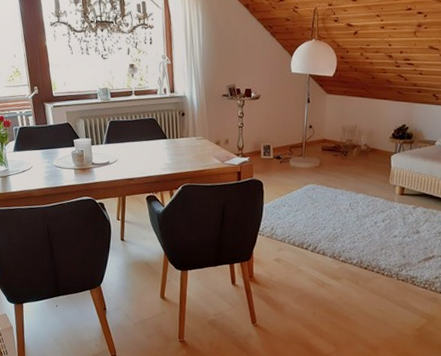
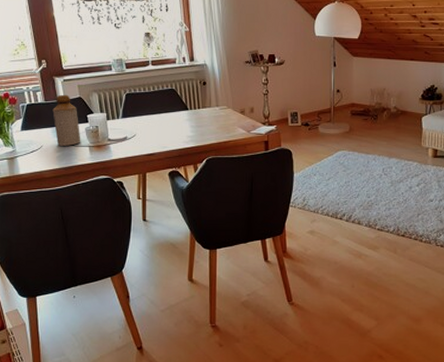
bottle: none [42,119,68,168] -> present [52,94,81,146]

